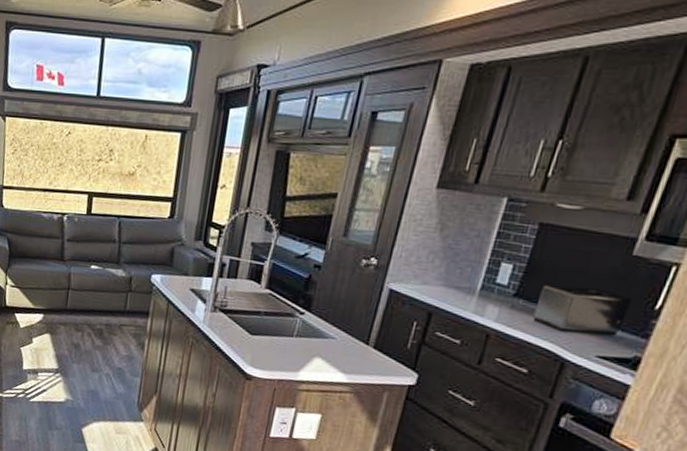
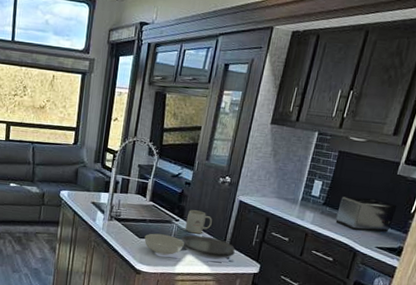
bowl: none [257,329,312,359] -> present [144,233,185,256]
plate: none [307,332,383,366] -> present [181,234,235,260]
mug: none [312,300,351,332] -> present [185,209,212,234]

